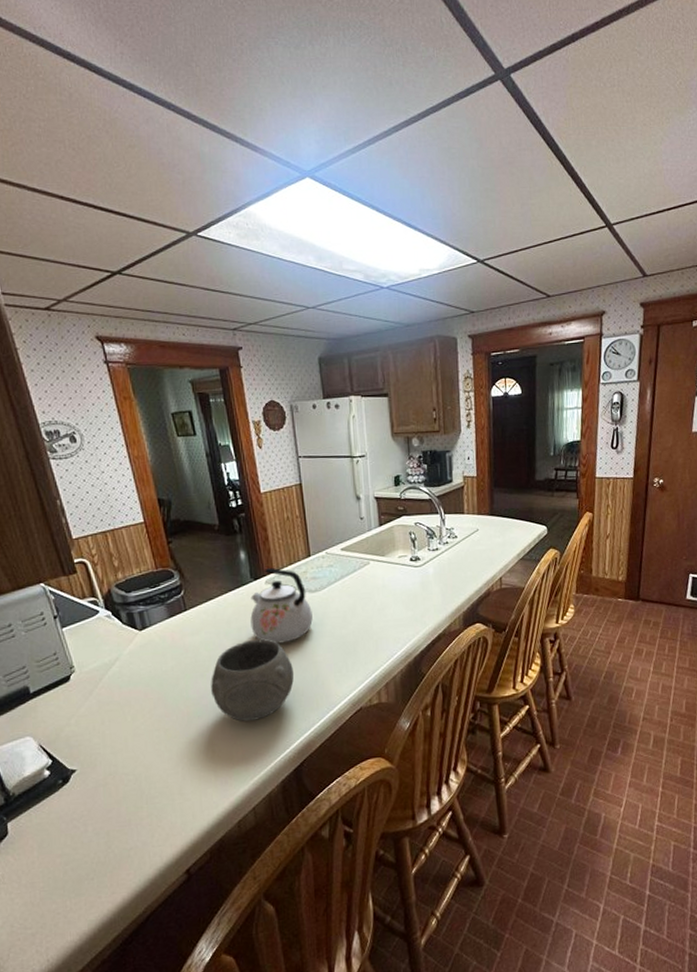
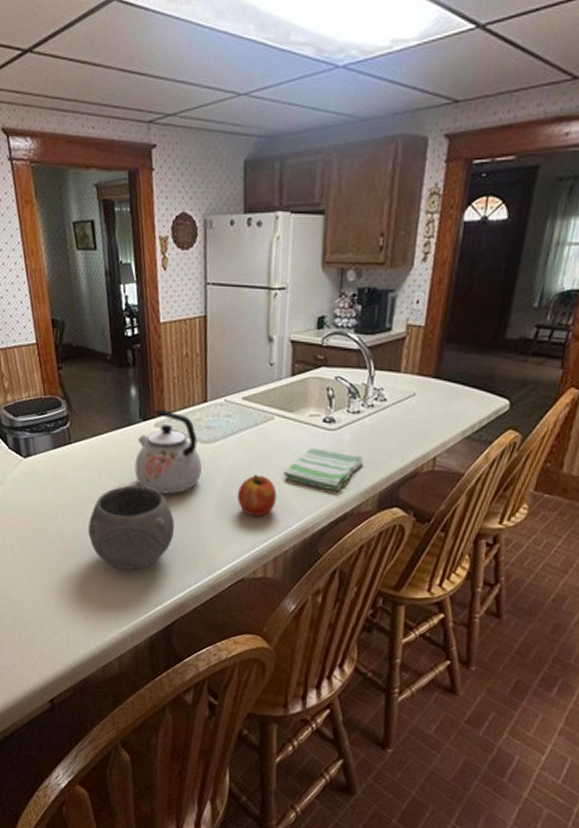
fruit: none [346,613,381,651] -> present [236,475,277,517]
dish towel: none [383,583,447,617] -> present [283,448,363,491]

